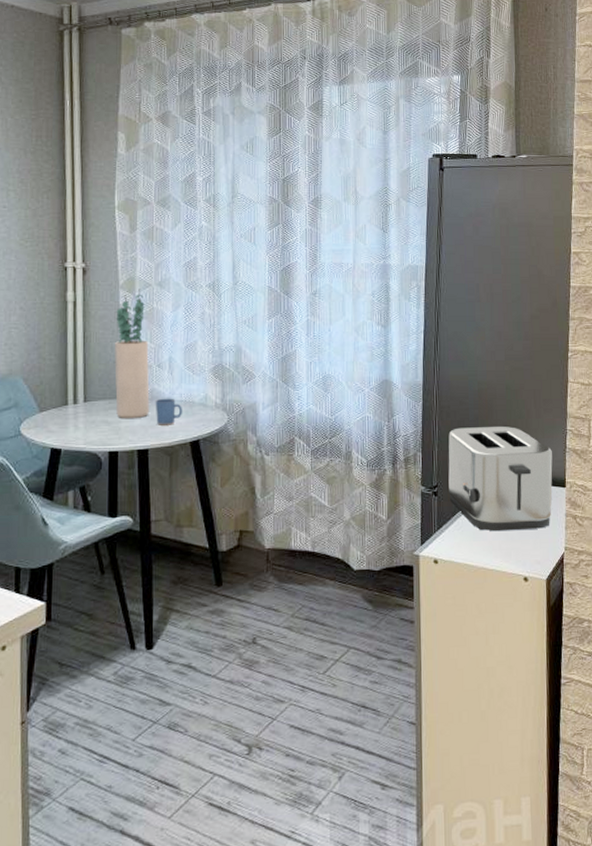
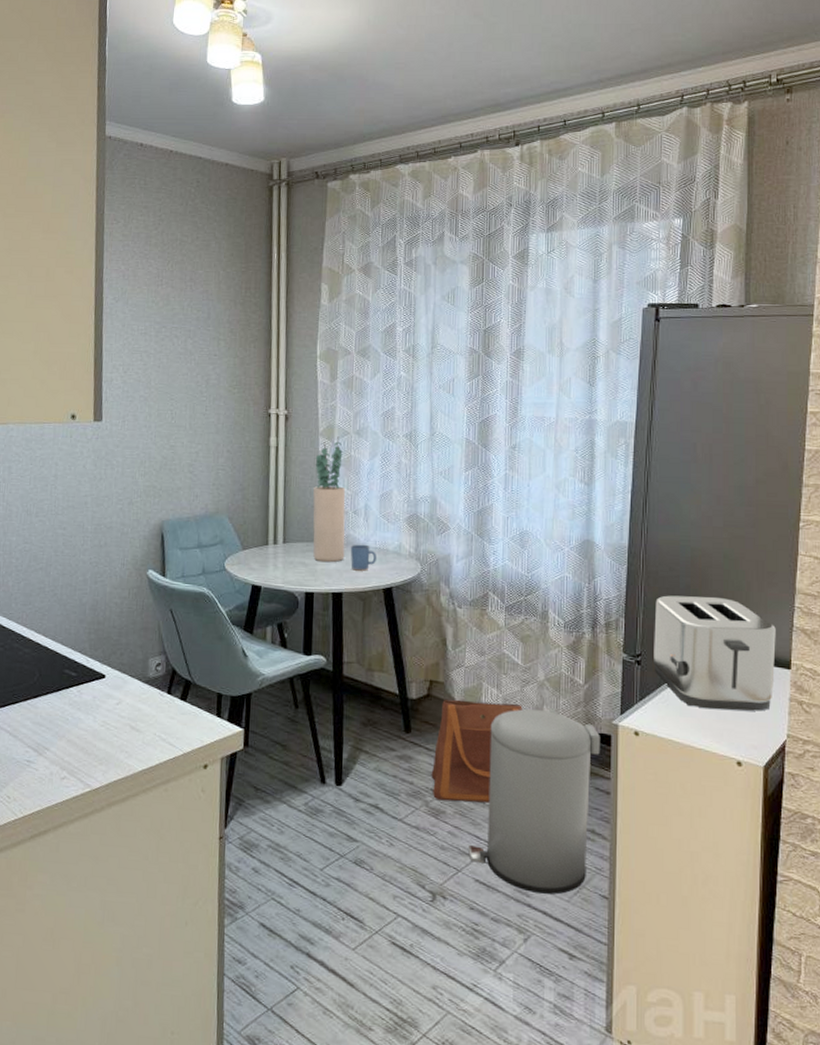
shopping bag: none [243,545,331,651] -> present [431,700,523,803]
pedal bin: none [281,548,403,730] -> present [467,708,600,895]

